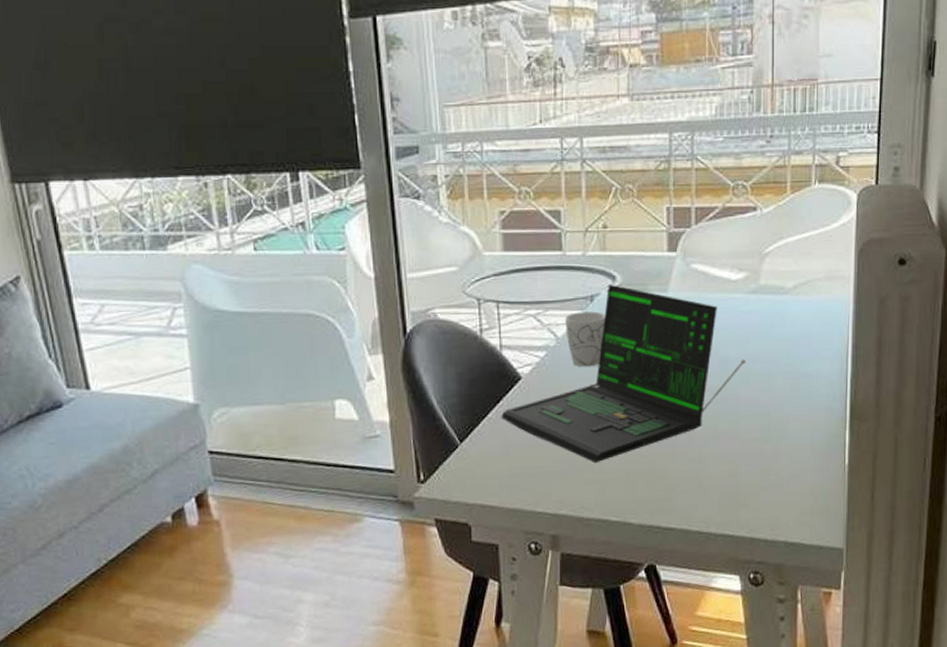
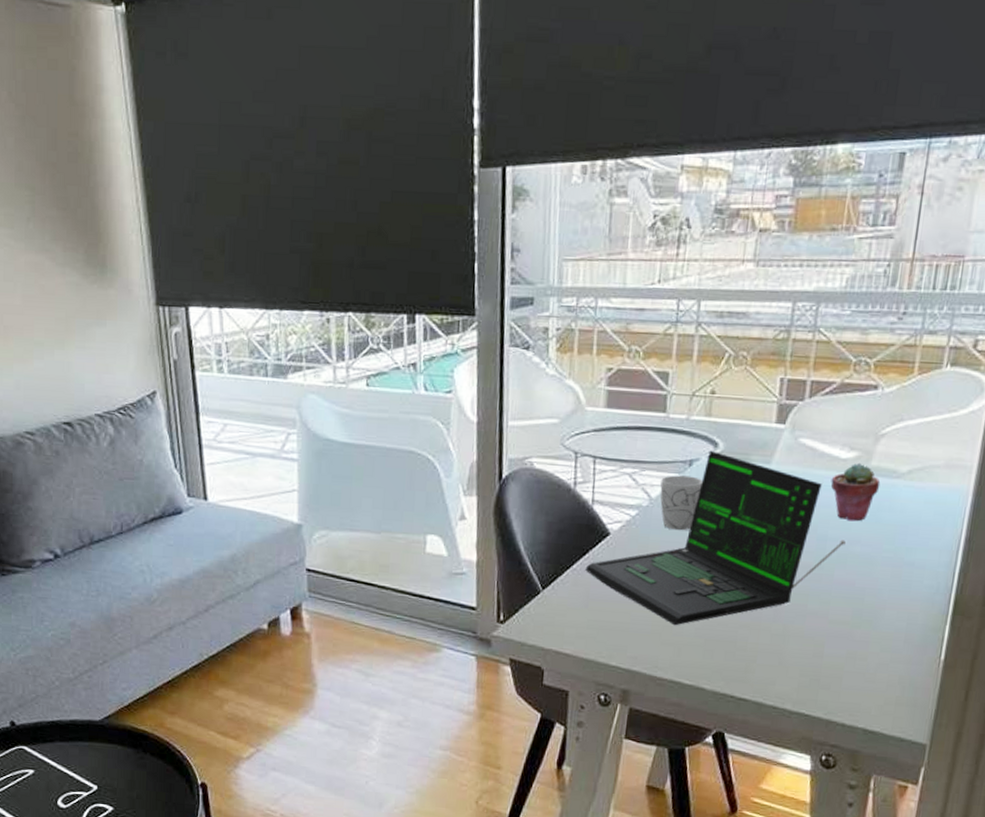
potted succulent: none [725,282,770,340] -> present [831,462,881,522]

